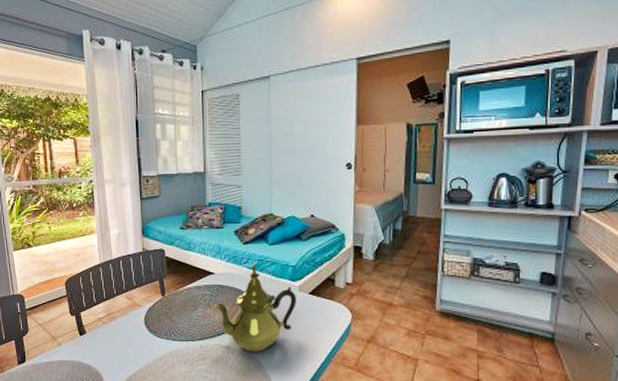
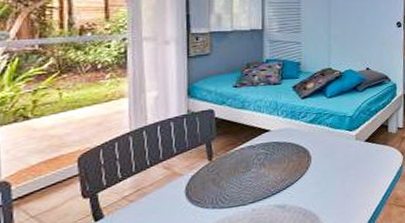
teapot: present [214,265,296,352] -> none [269,118,353,207]

